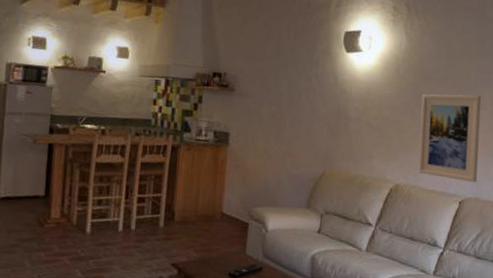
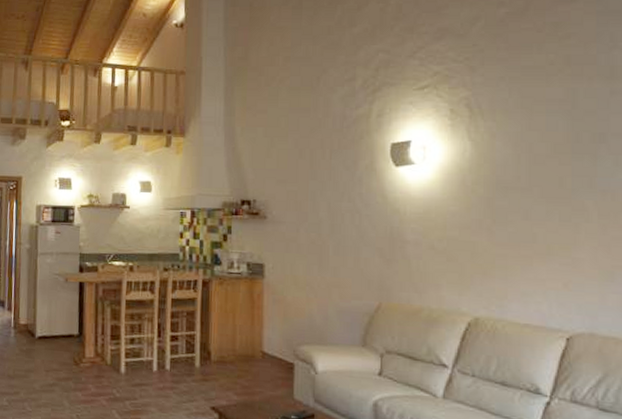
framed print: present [418,94,481,183] -> none [499,205,590,315]

